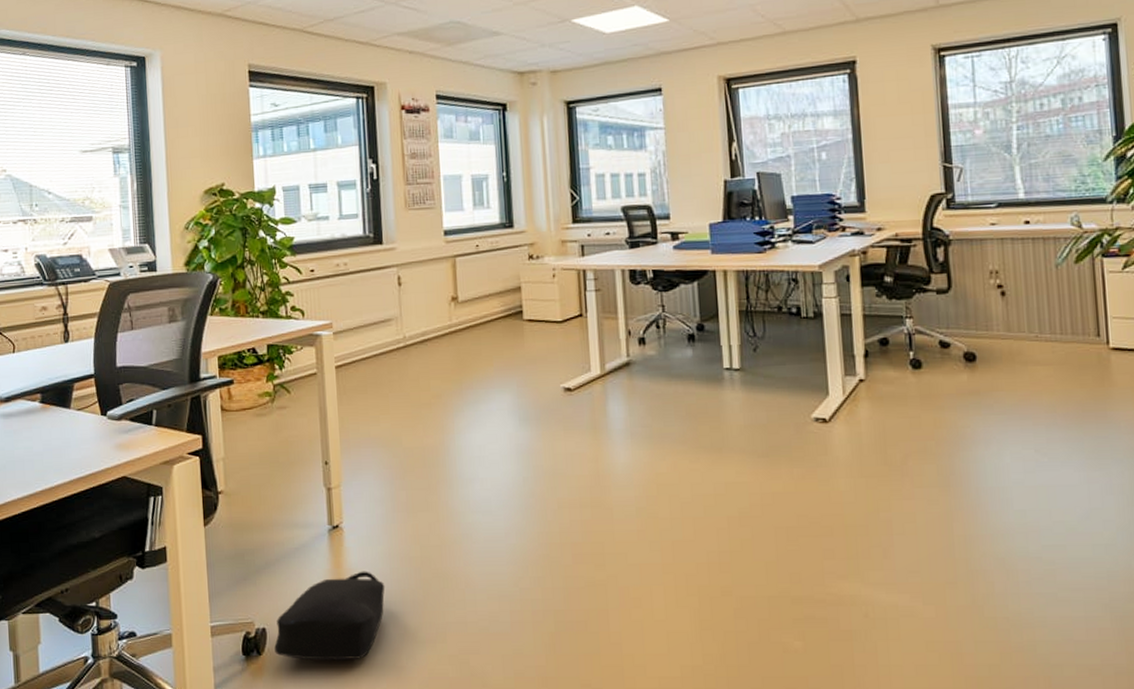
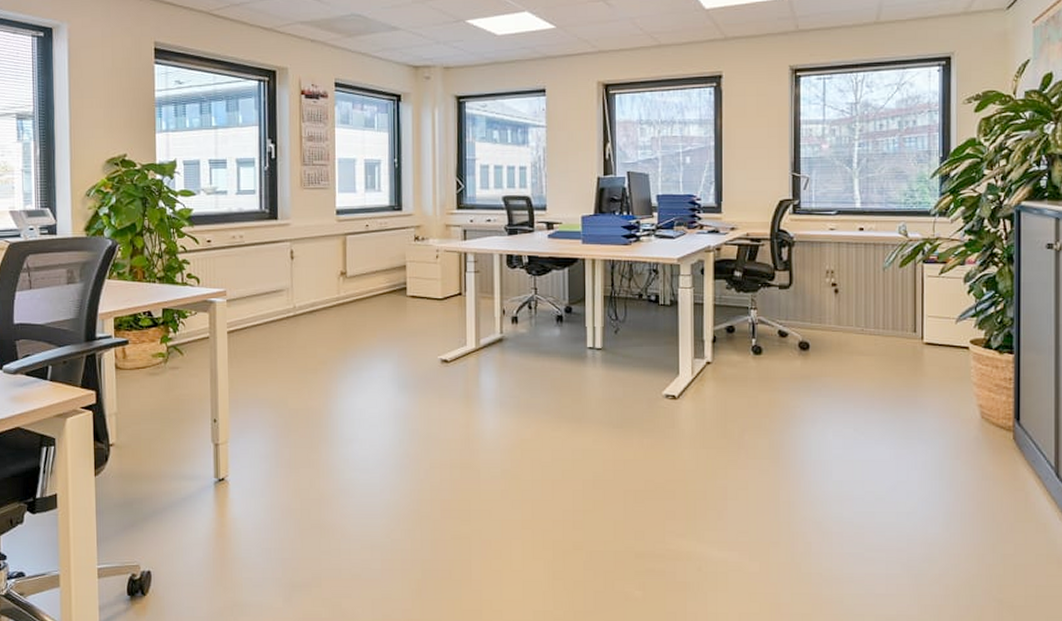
backpack: present [274,571,385,661] -> none [158,520,266,602]

